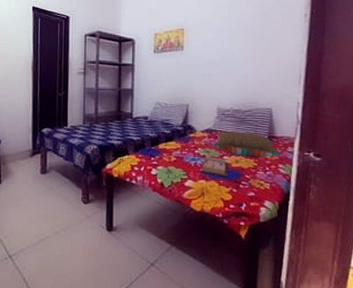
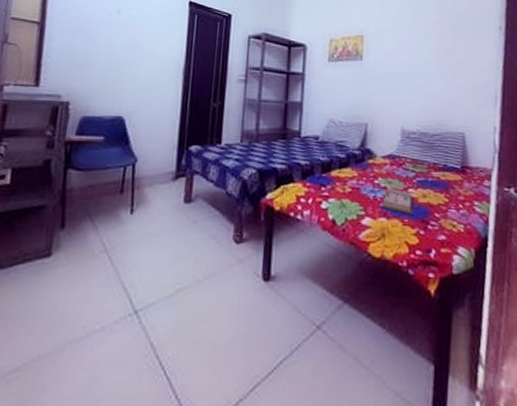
pillow: present [213,131,281,159] -> none [396,158,476,193]

